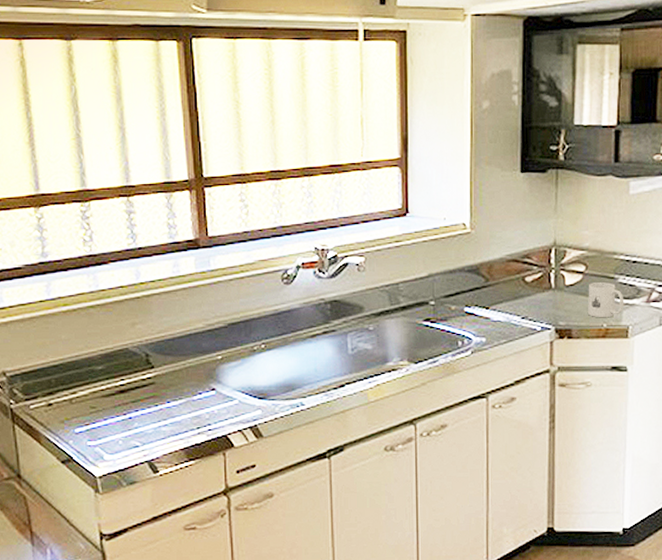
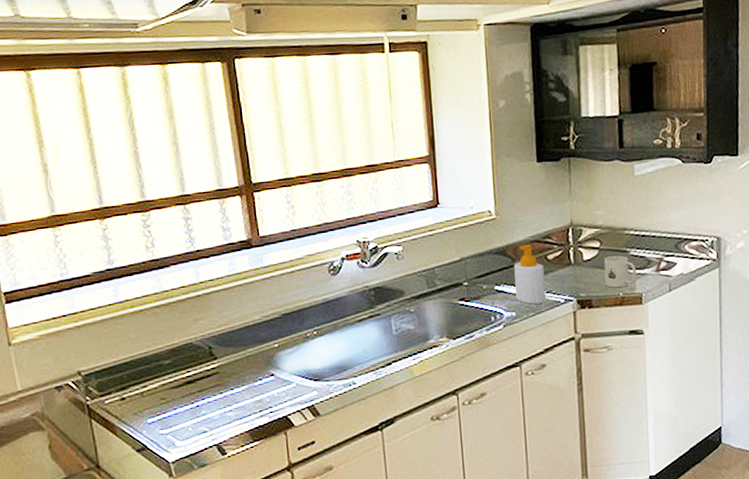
soap bottle: none [486,263,521,330] -> present [514,244,546,304]

